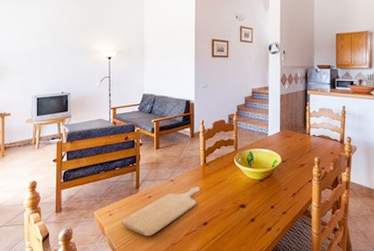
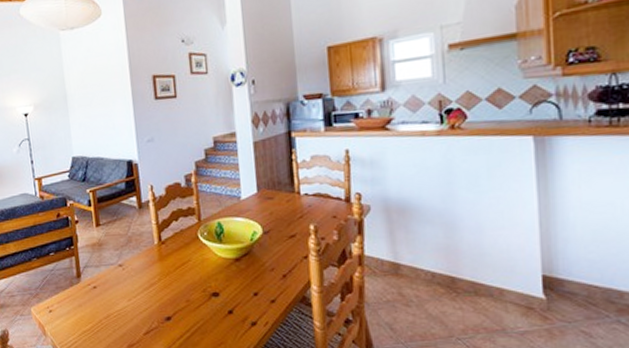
chopping board: present [120,187,201,236] -> none [63,272,158,336]

